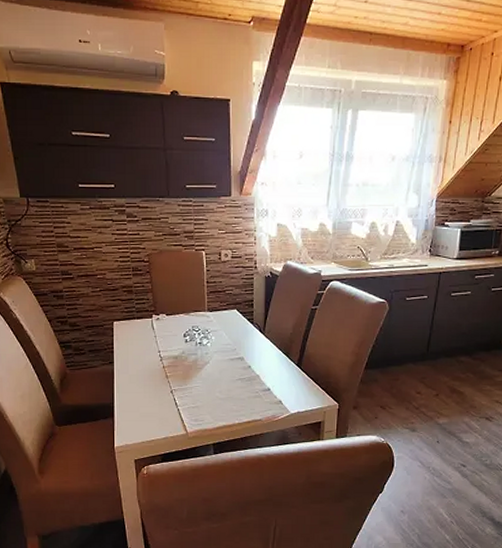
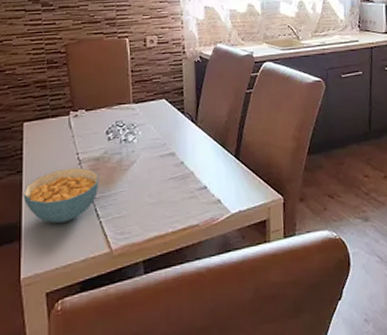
cereal bowl: none [114,363,178,407] -> present [23,167,99,223]

